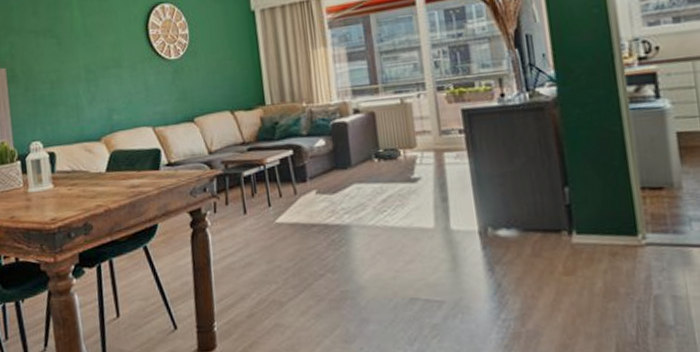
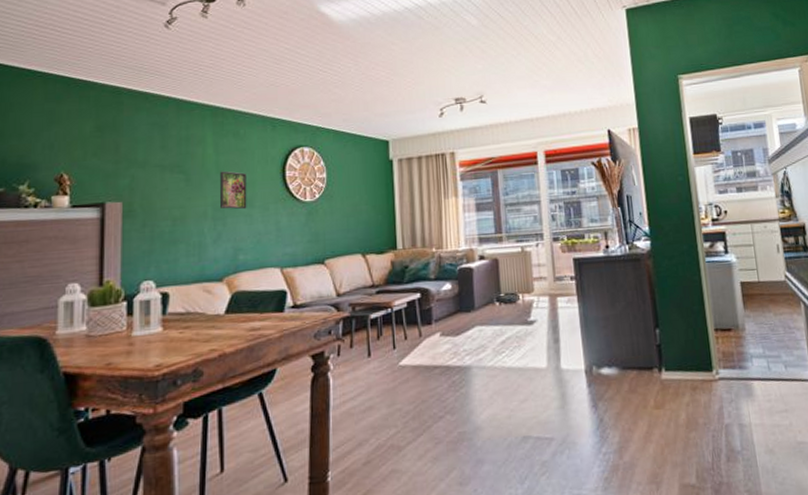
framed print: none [88,33,116,71] -> present [220,171,247,210]

